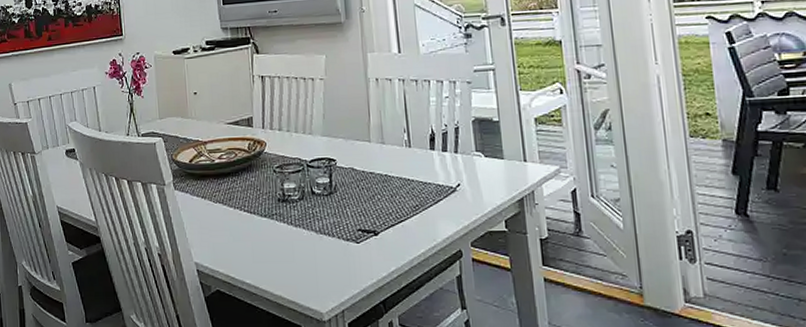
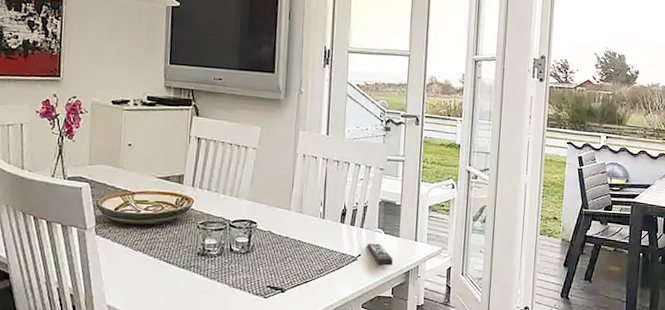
remote control: none [466,169,501,195] -> present [367,243,393,266]

